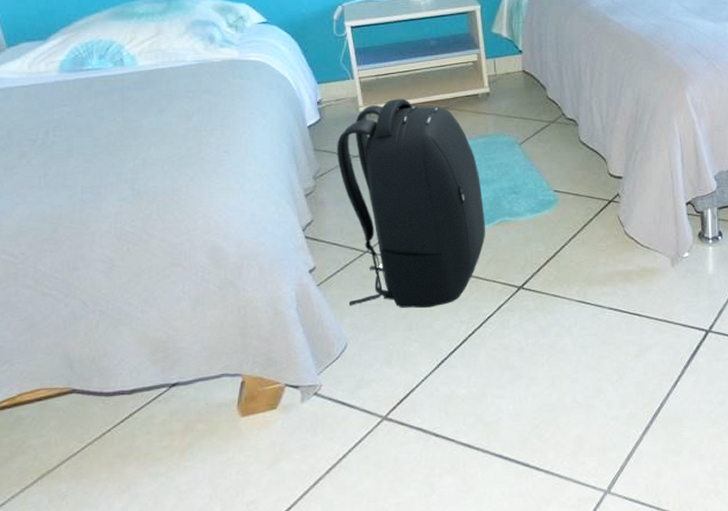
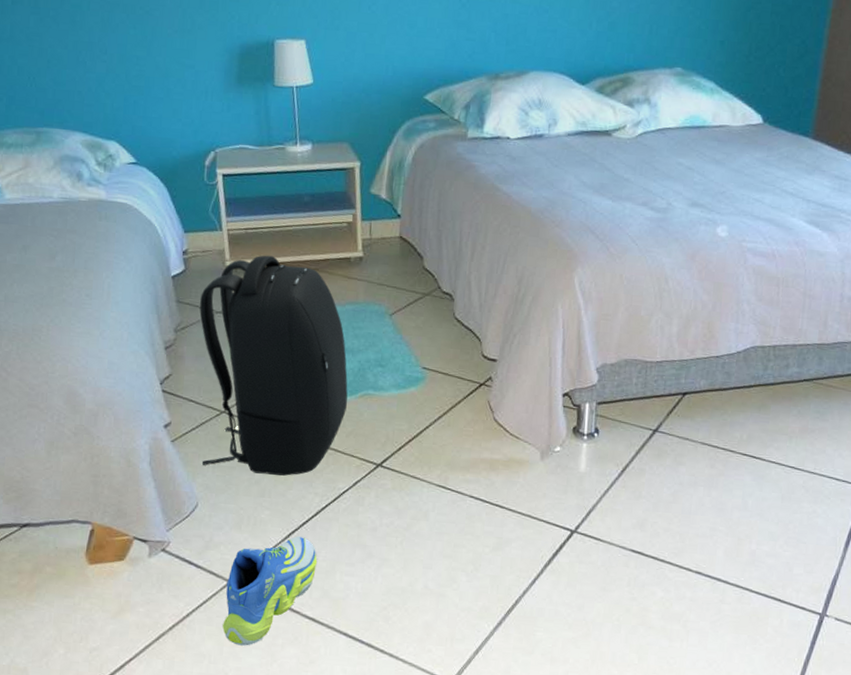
sneaker: none [380,364,469,481] -> present [222,535,318,646]

